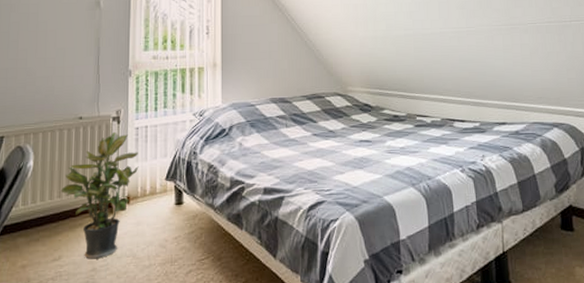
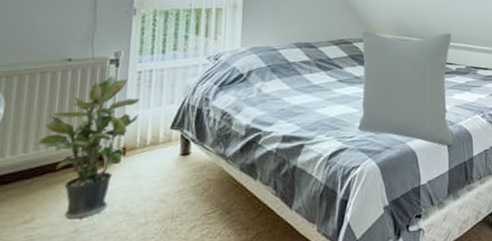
pillow: none [333,84,432,201] -> present [358,31,453,146]

